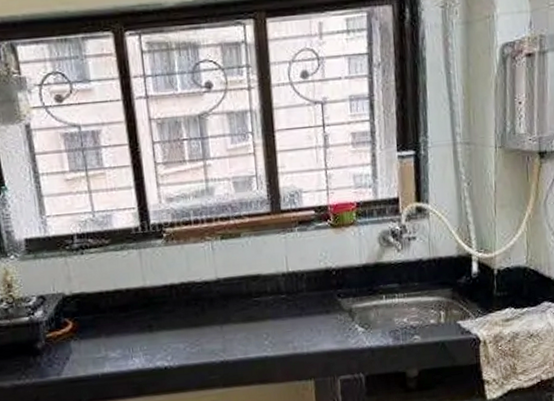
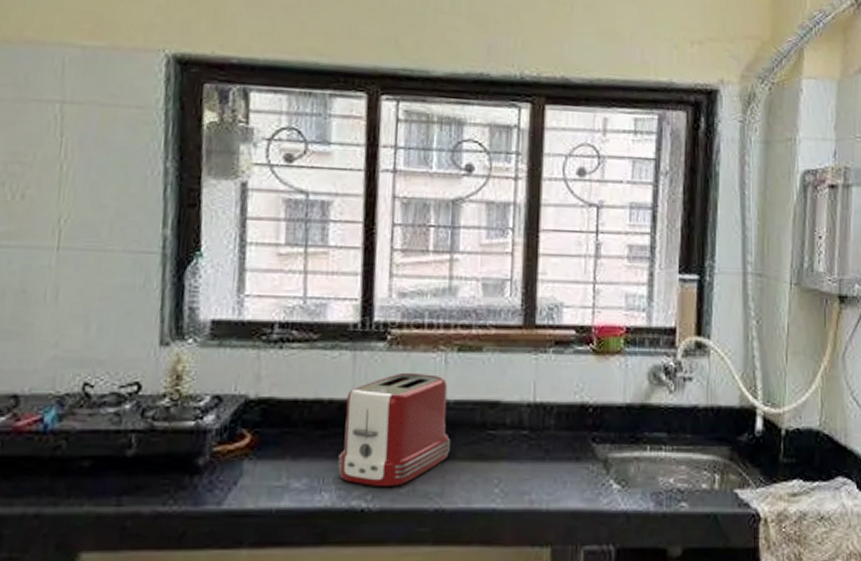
toaster: none [139,260,227,350] -> present [338,372,451,486]

